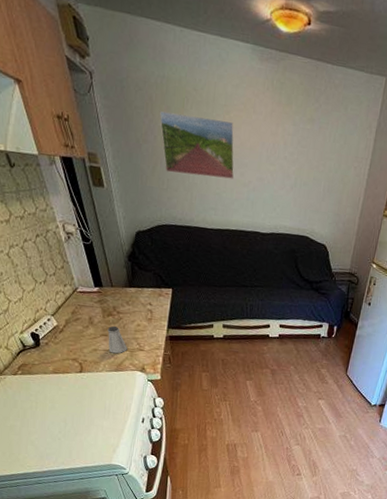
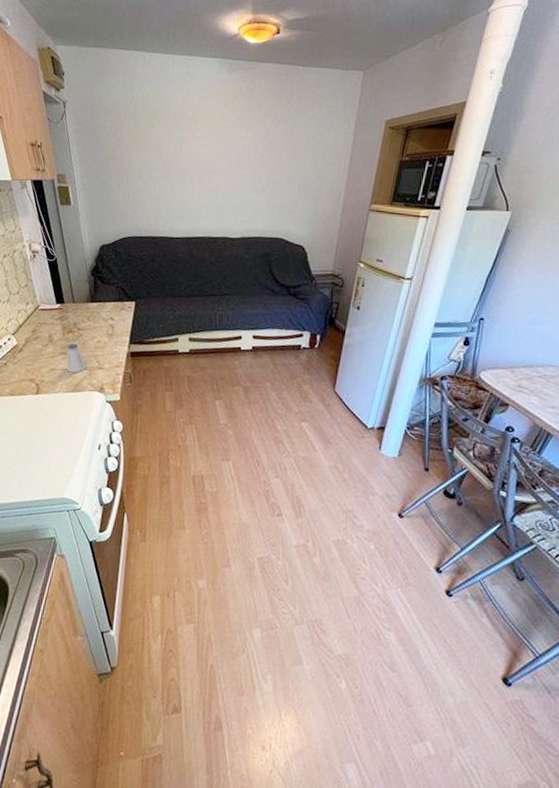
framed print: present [159,111,234,179] -> none [127,129,202,187]

